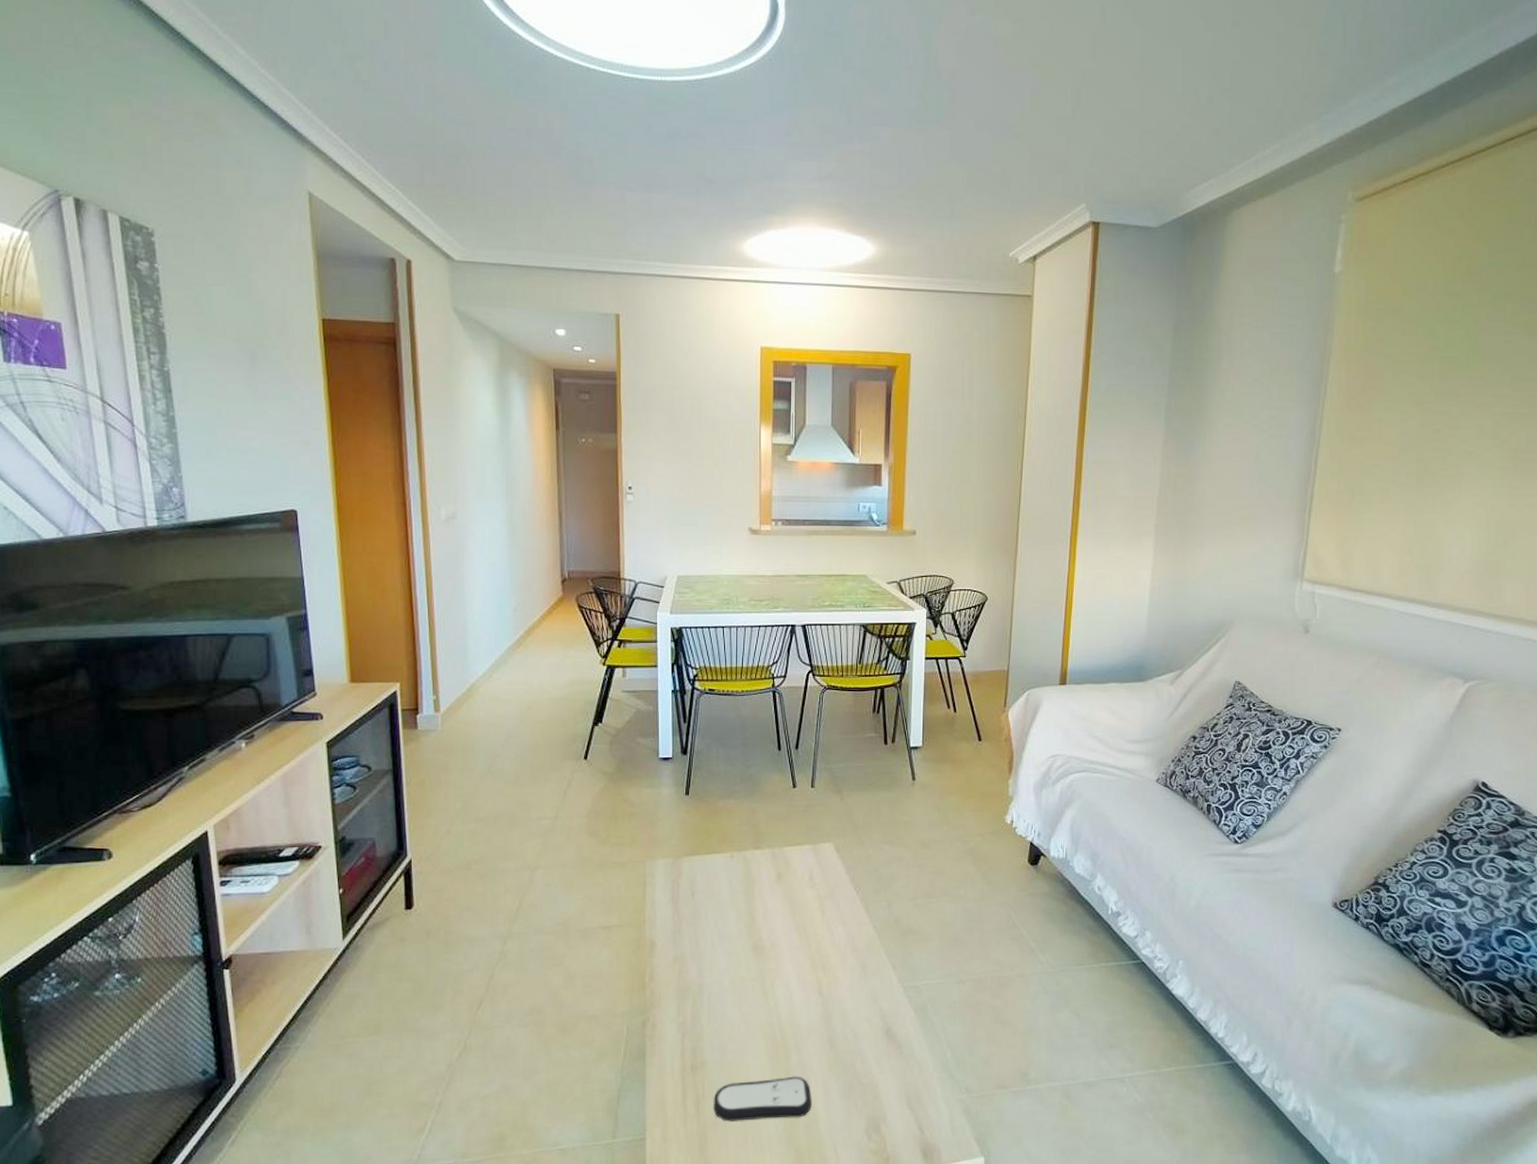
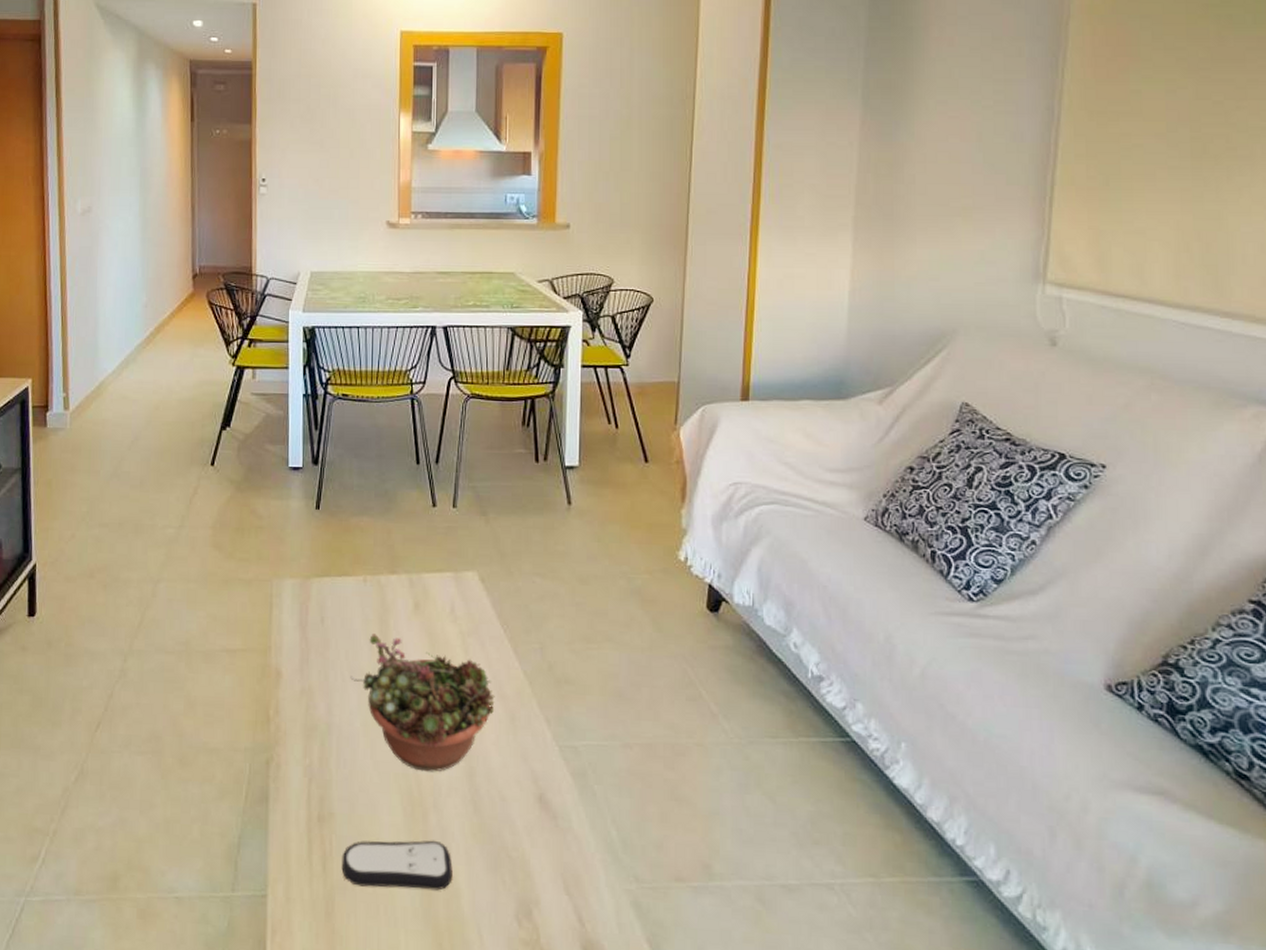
succulent planter: none [719,902,849,1019] -> present [350,632,495,772]

